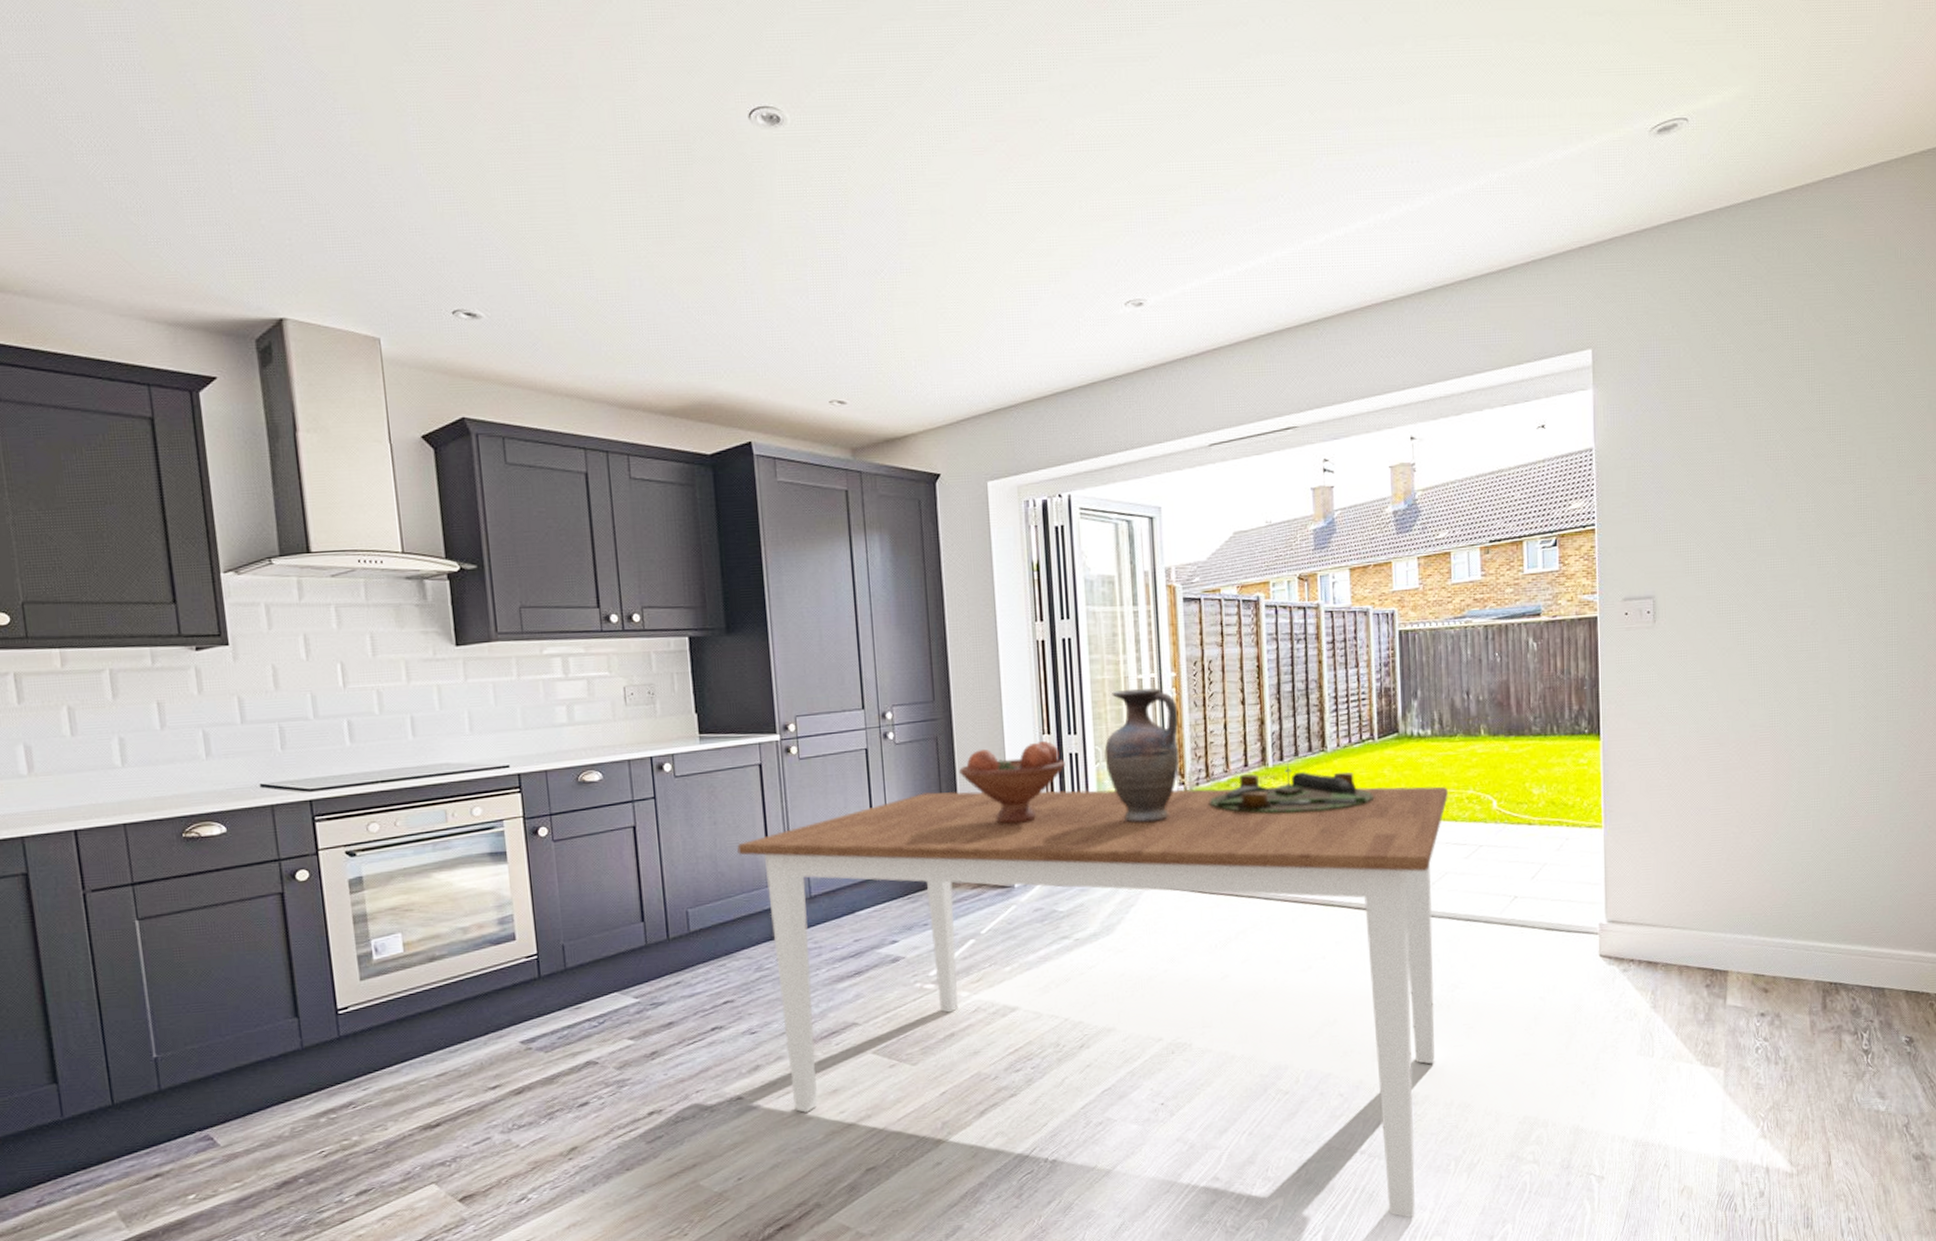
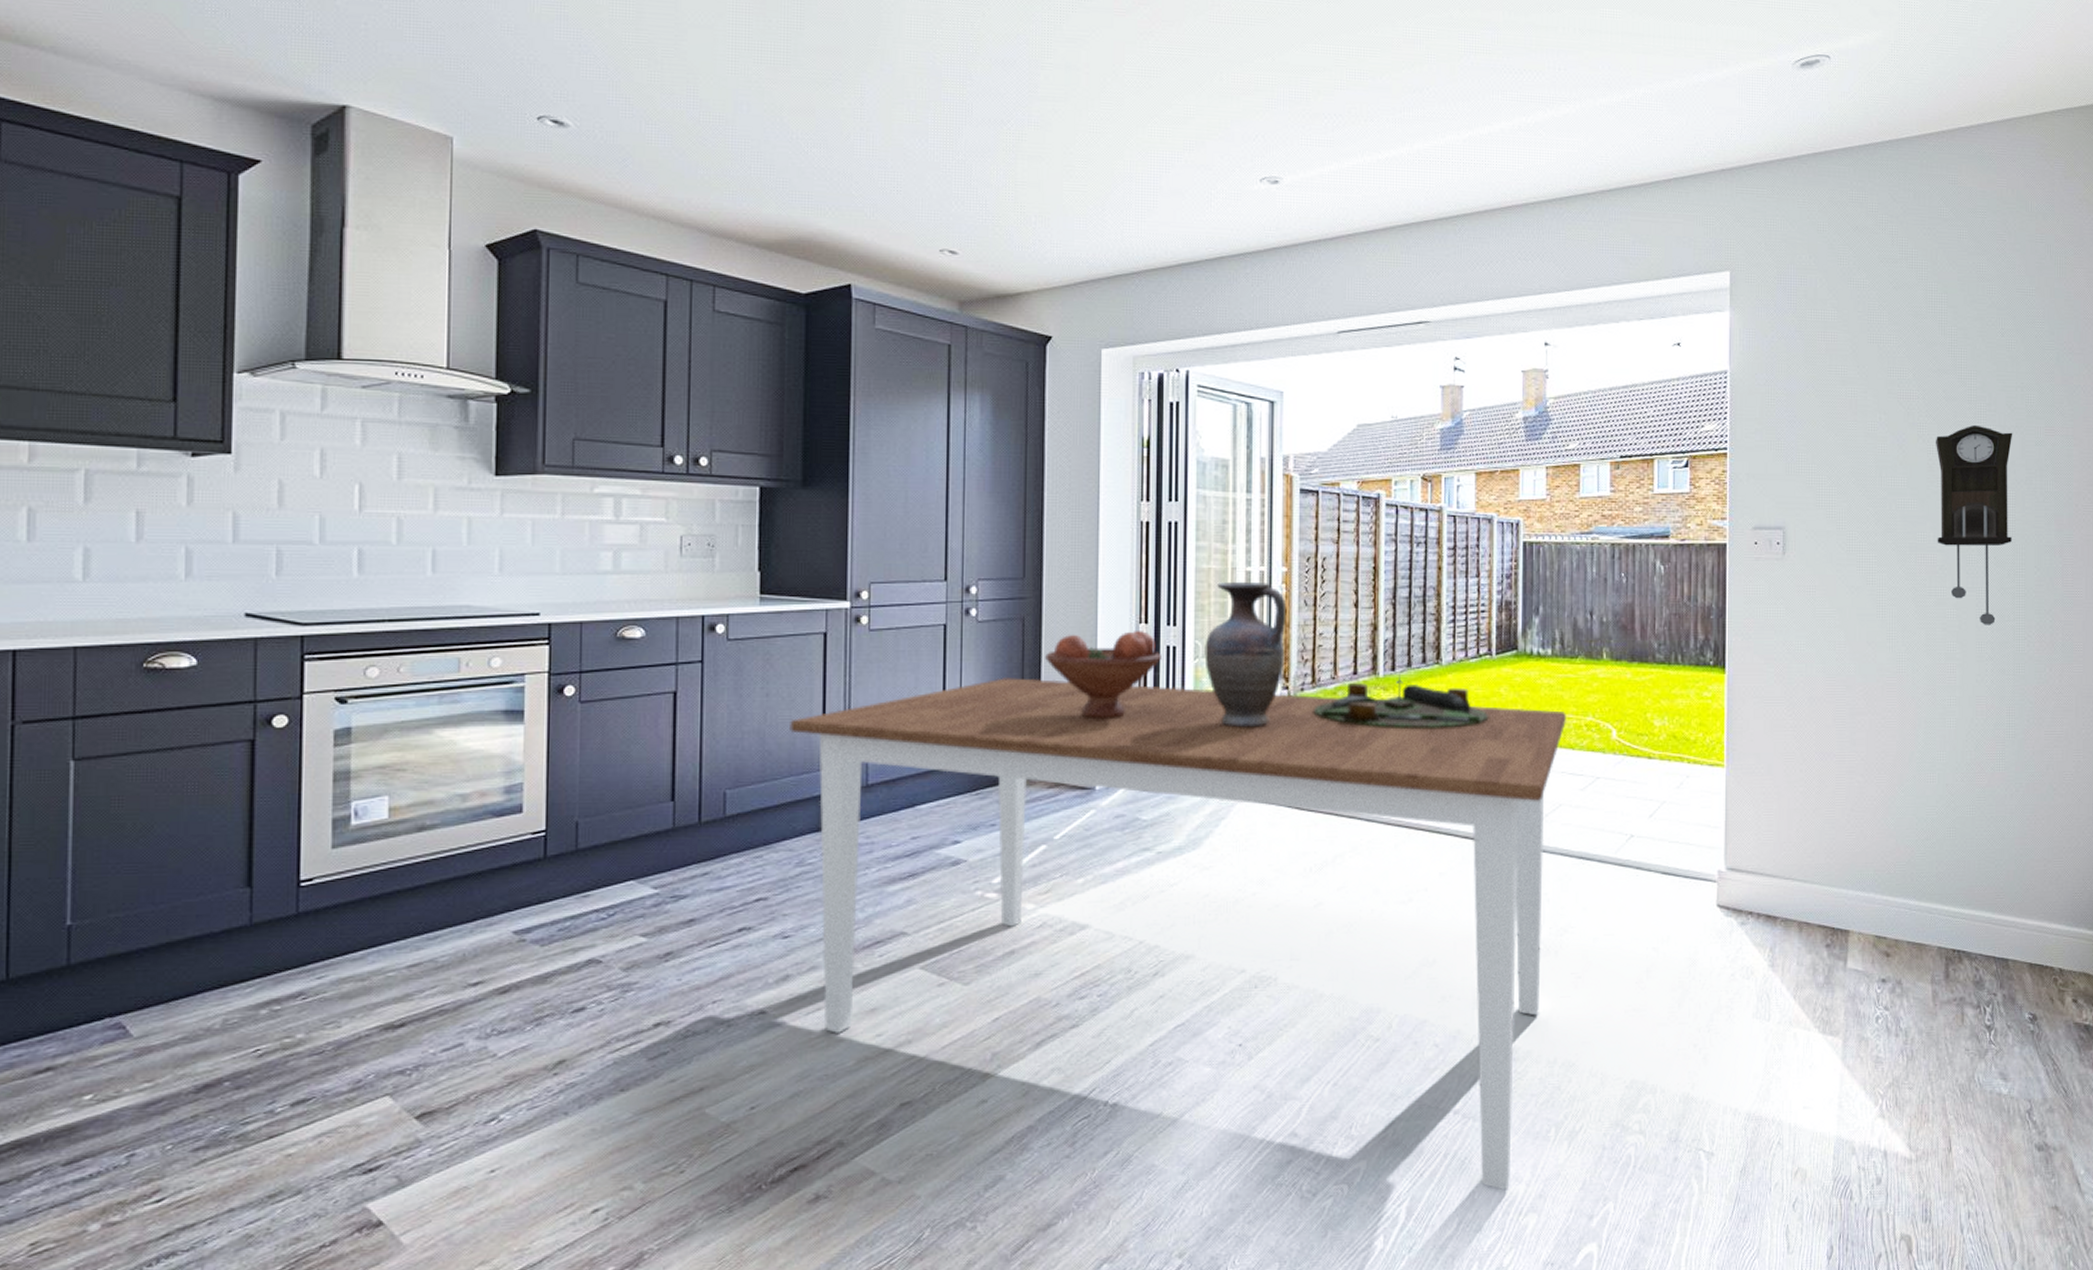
pendulum clock: none [1805,479,1884,675] -> present [1936,424,2013,625]

